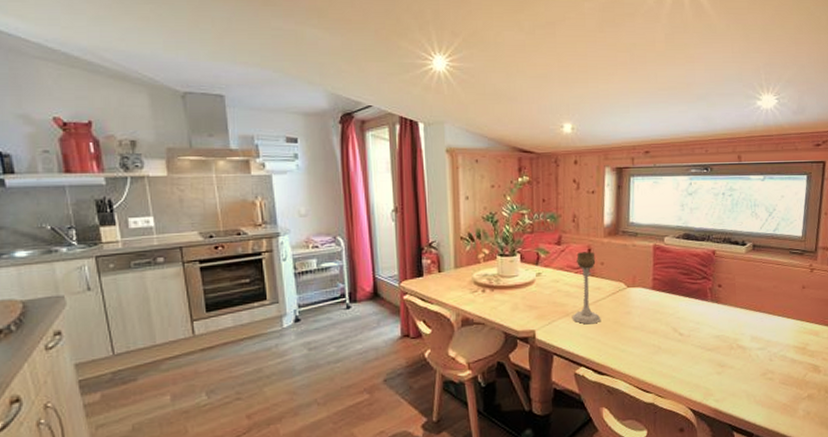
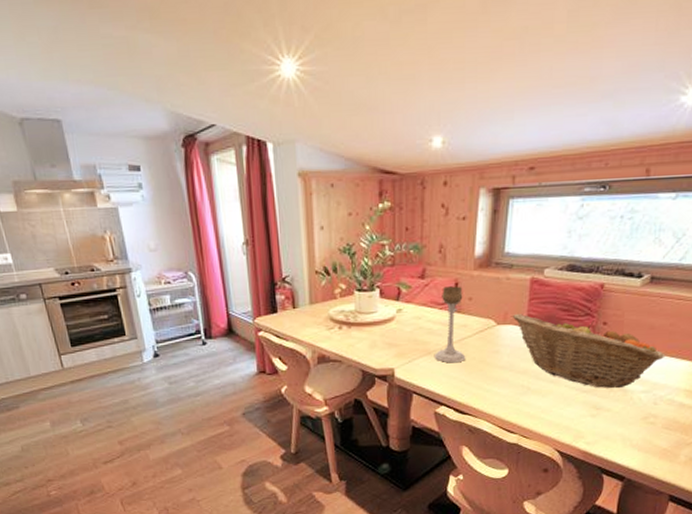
fruit basket: none [641,277,774,346] -> present [513,314,666,388]

